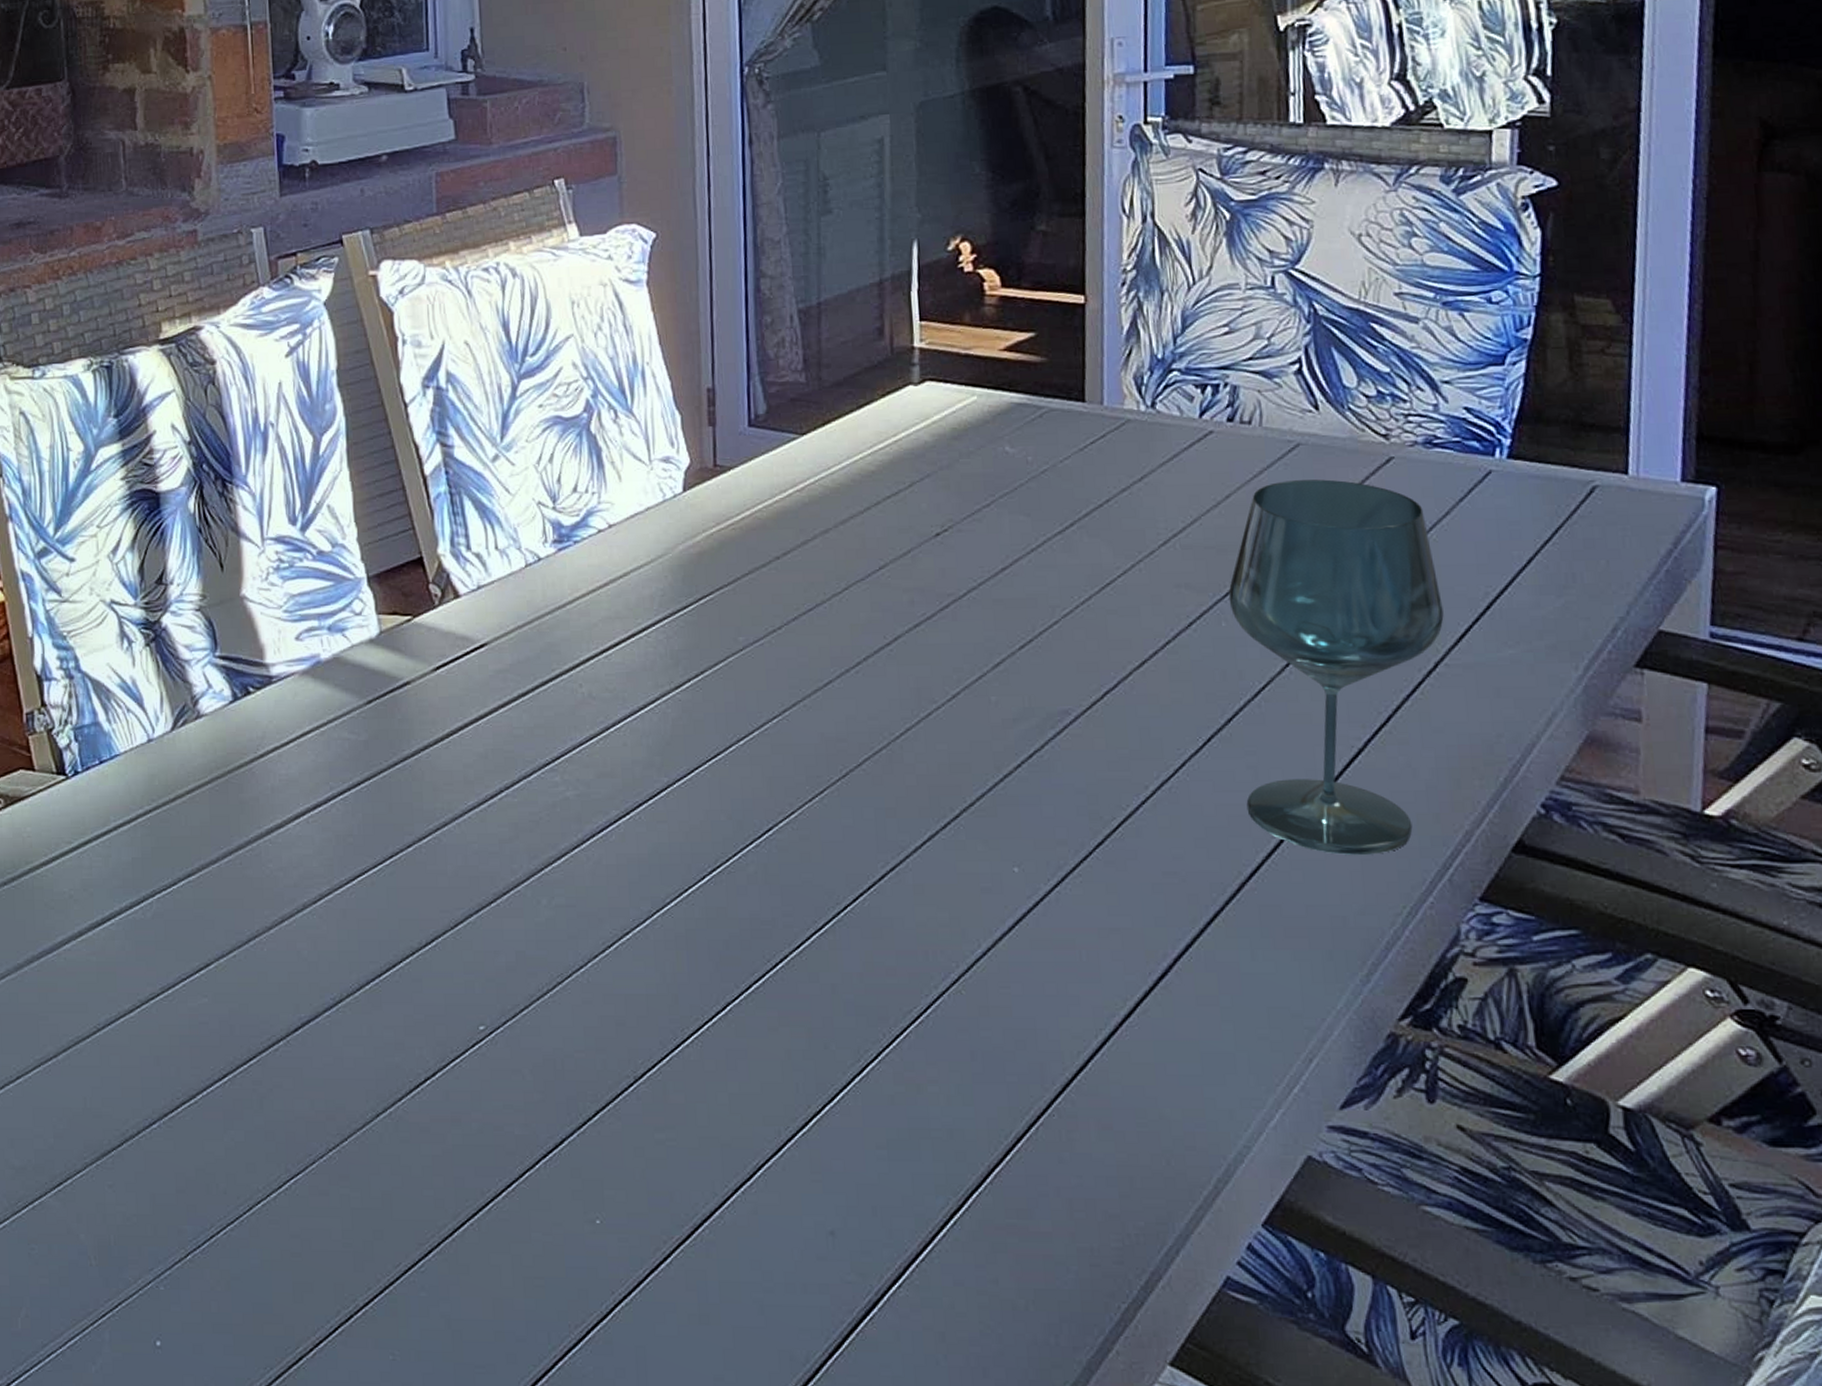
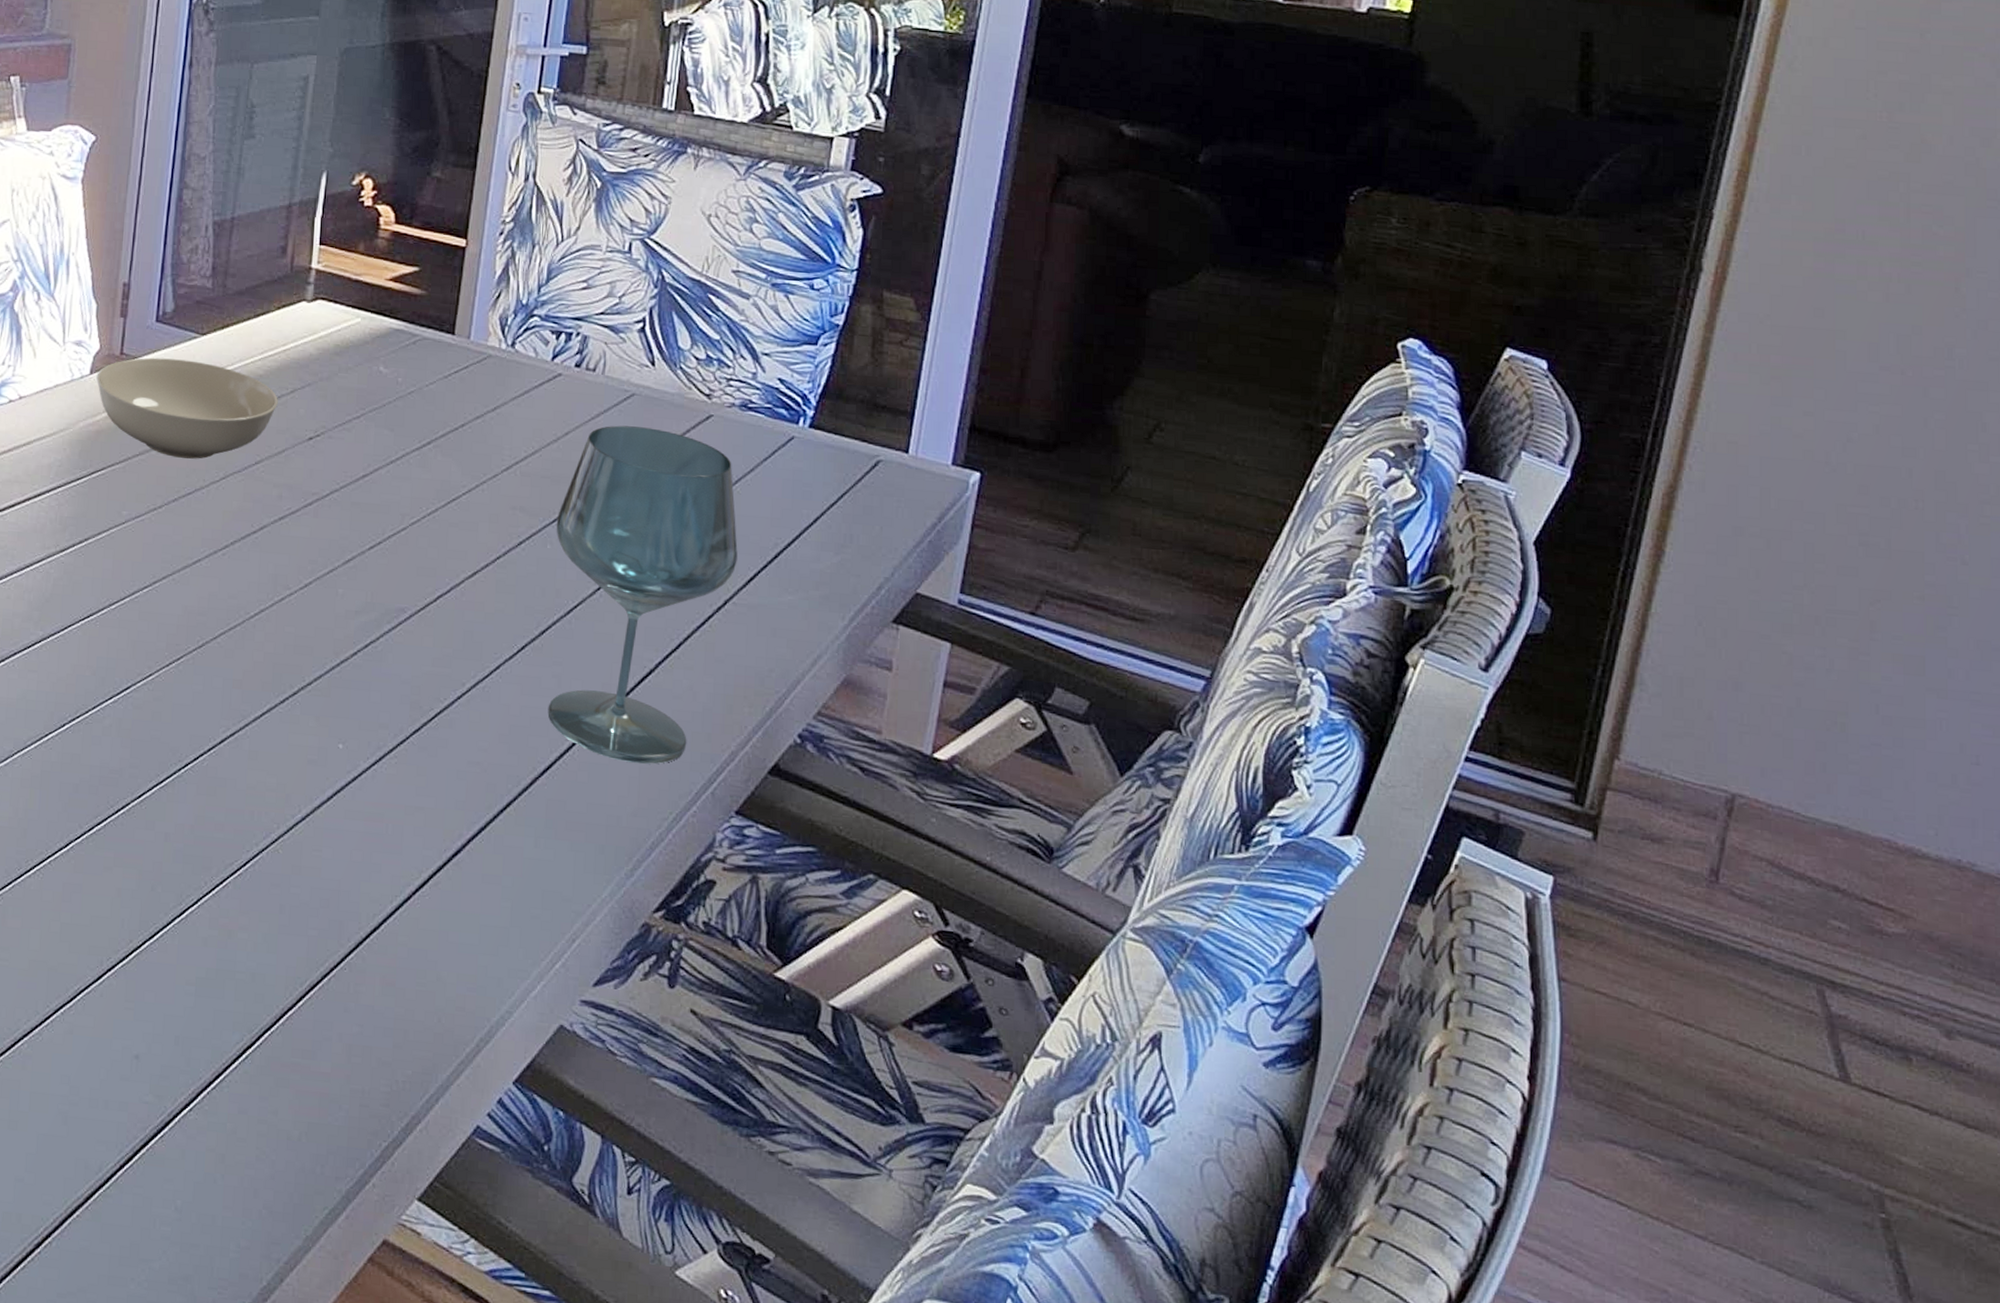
bowl: none [690,464,896,572] -> present [96,357,278,459]

